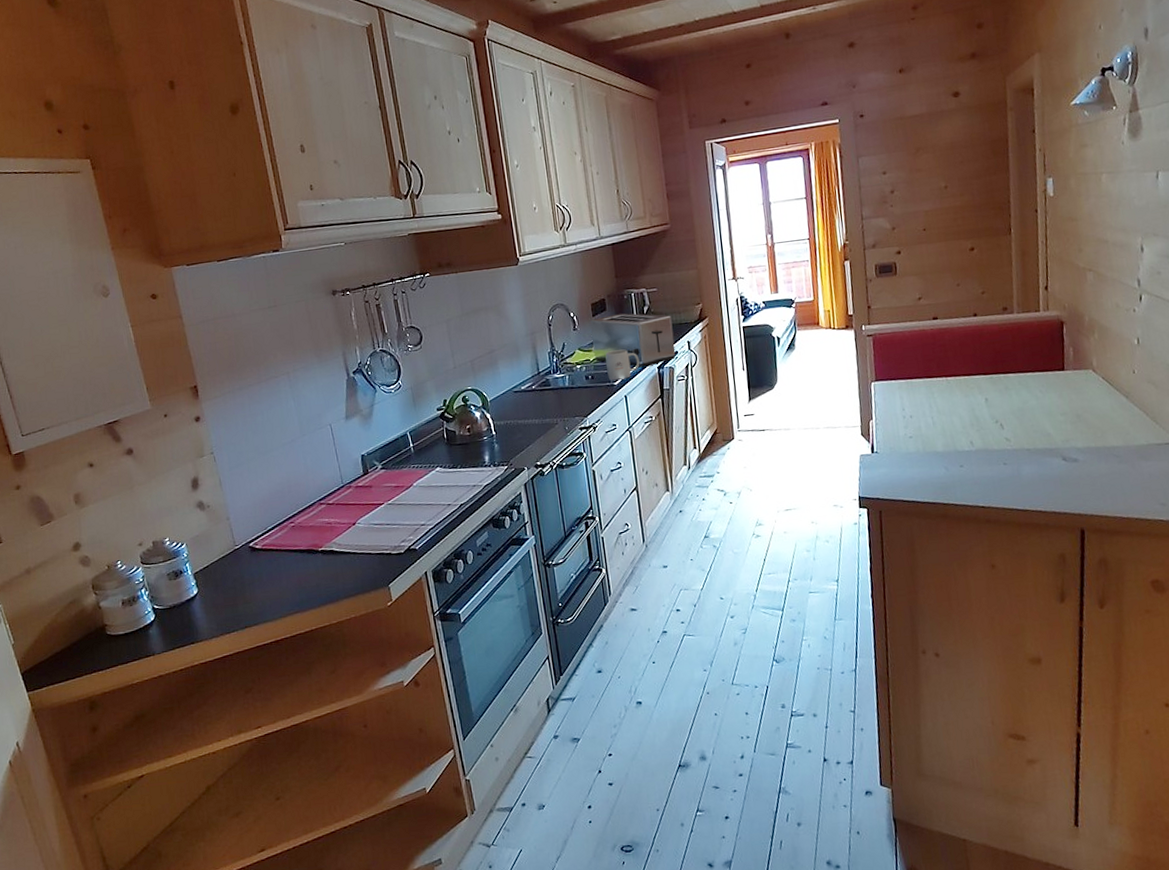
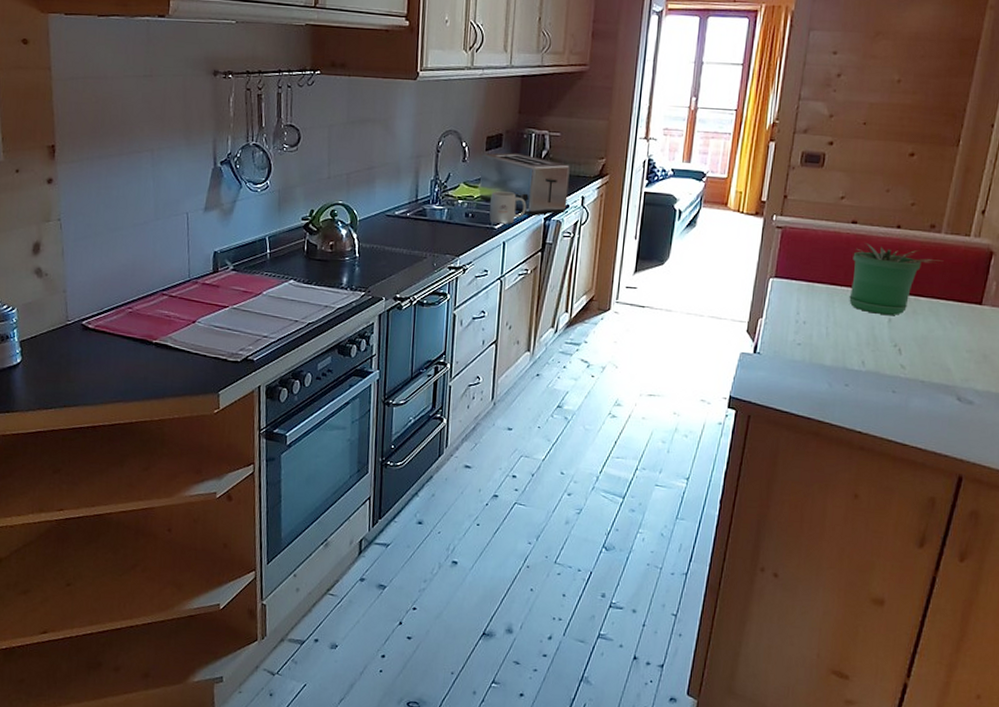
planter: none [940,333,1019,397] -> present [849,243,941,315]

